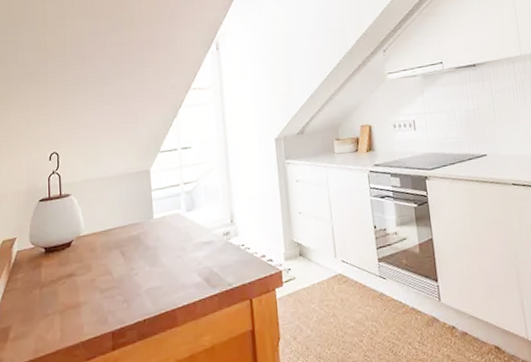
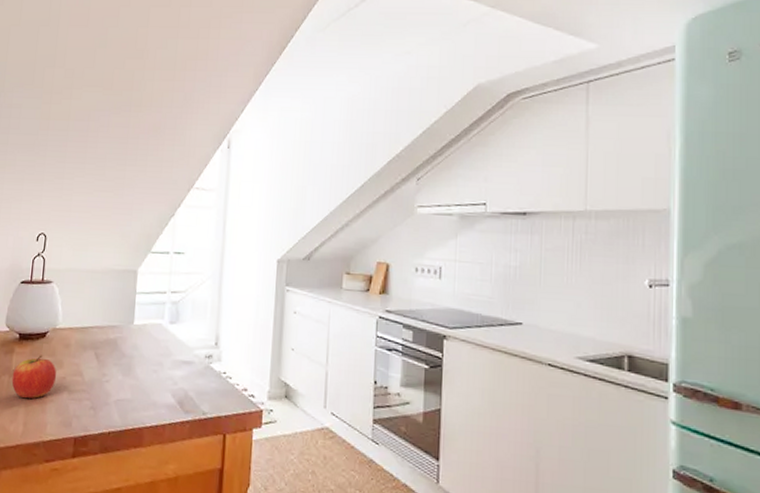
apple: none [43,263,87,307] -> present [11,355,57,399]

